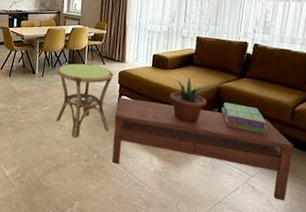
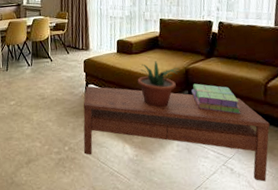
side table: present [56,63,114,138] -> none [20,54,79,131]

